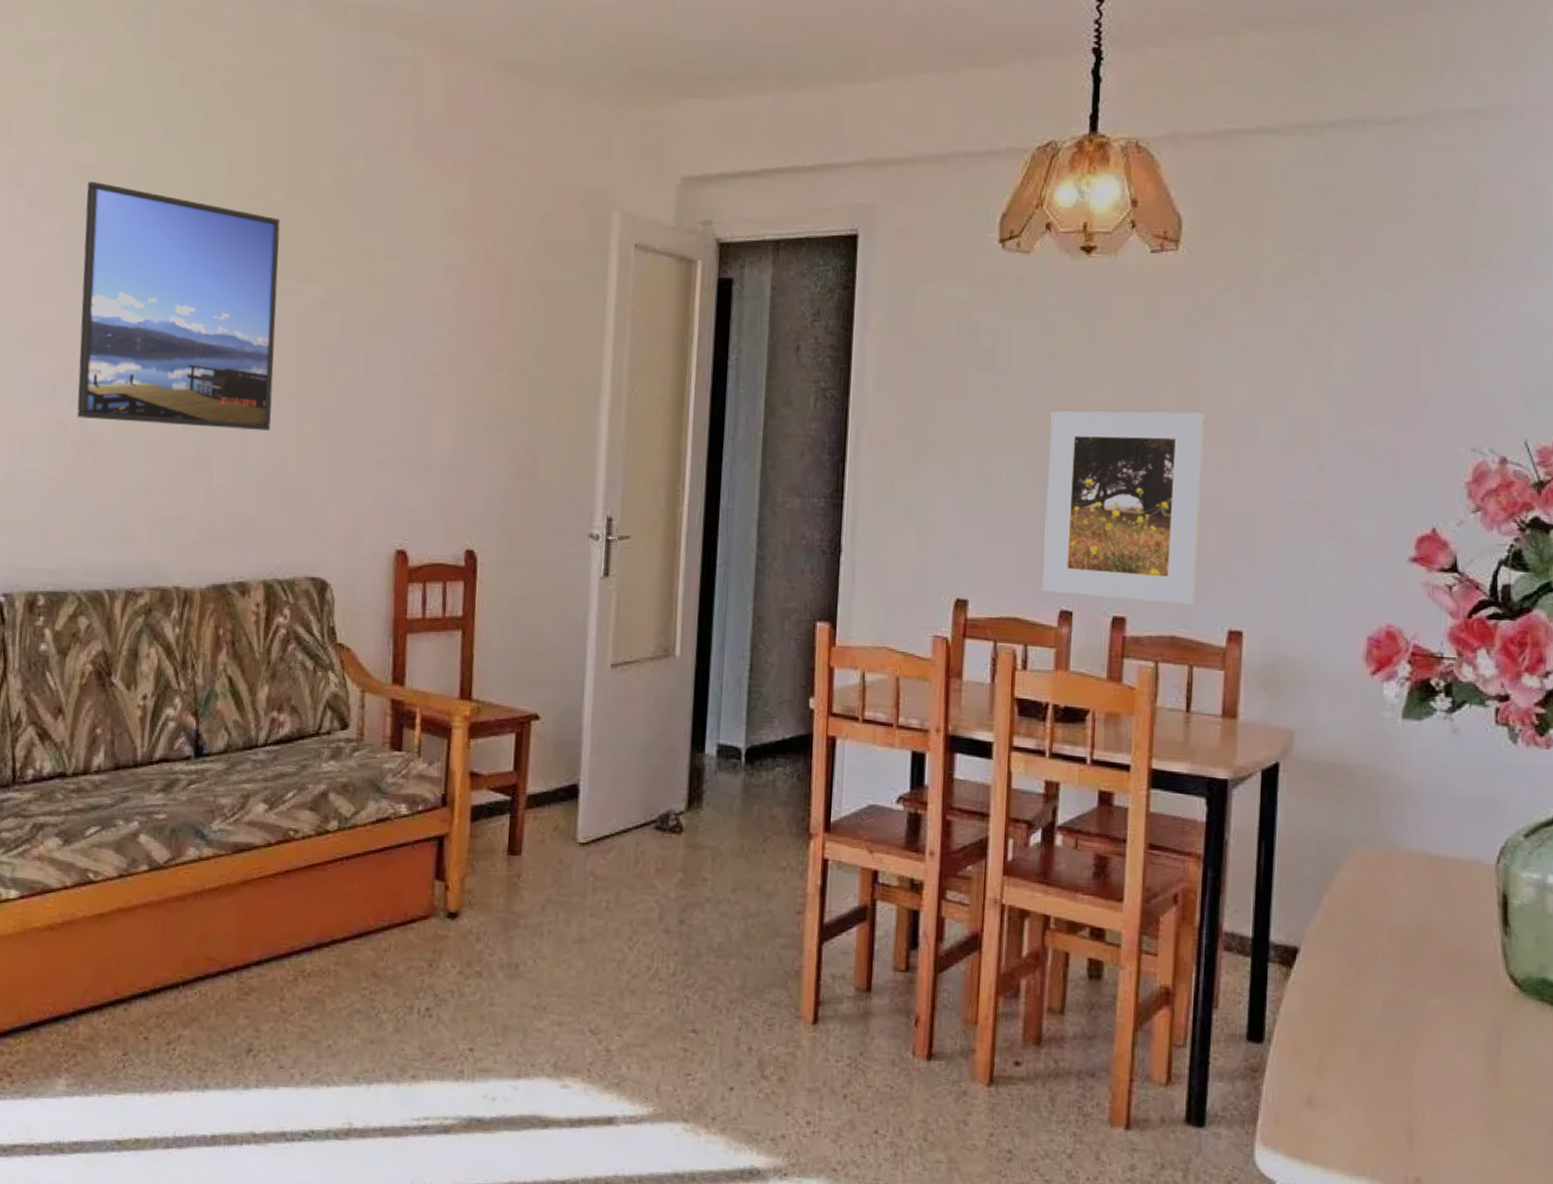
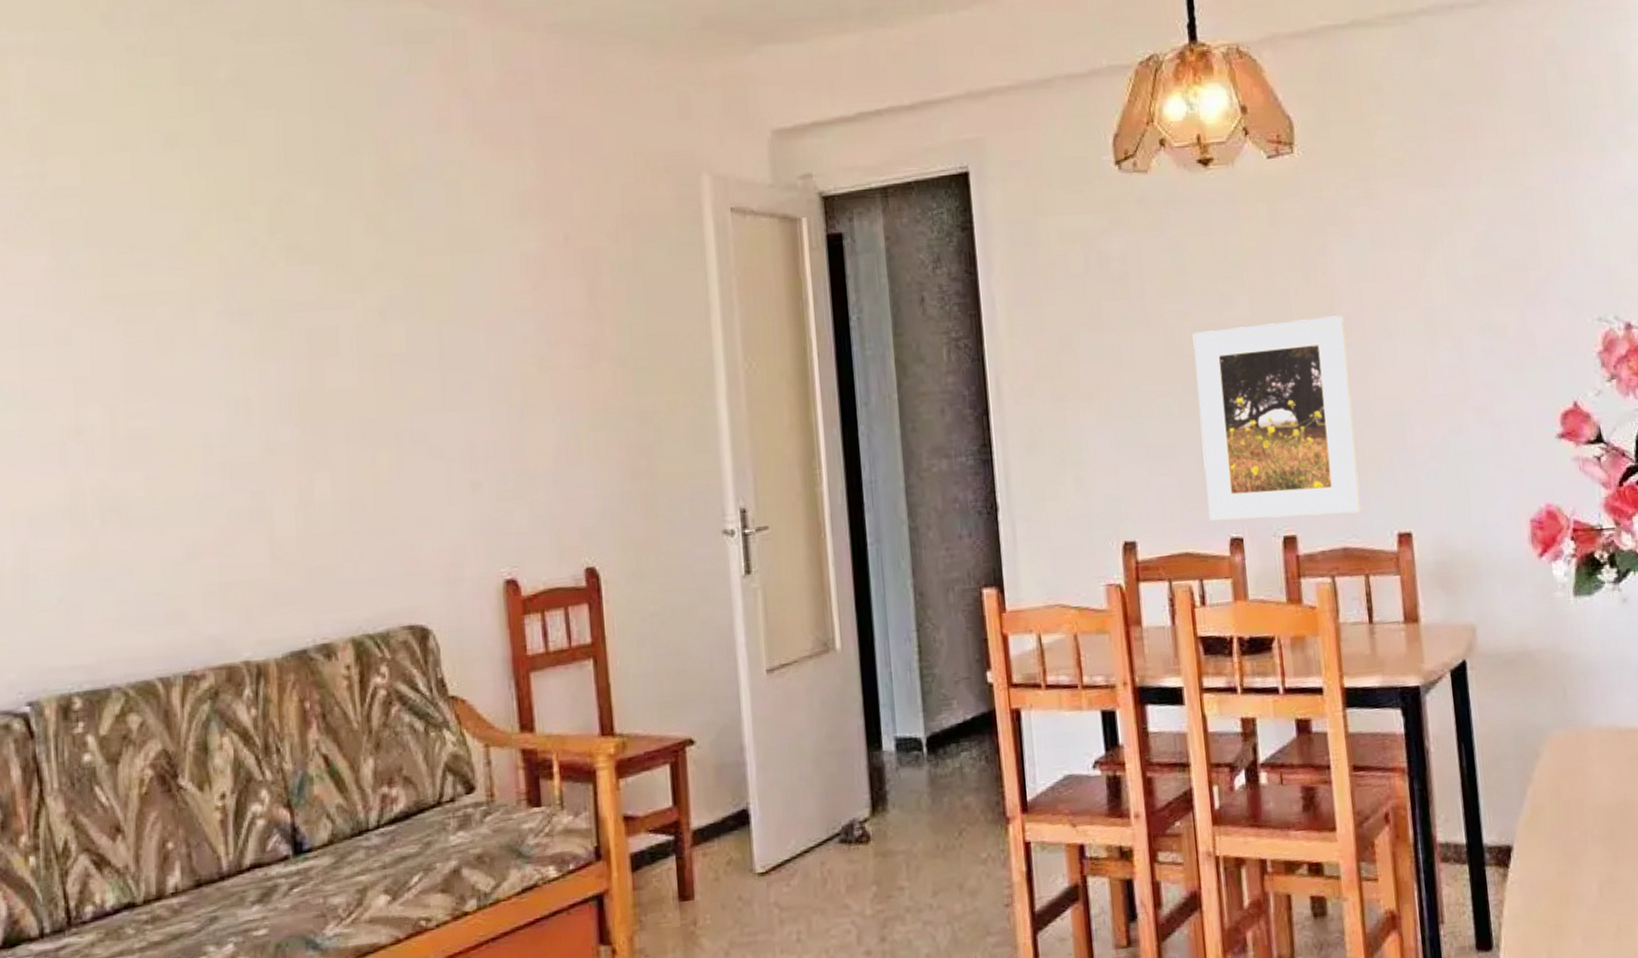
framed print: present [77,181,280,431] -> none [75,204,338,482]

